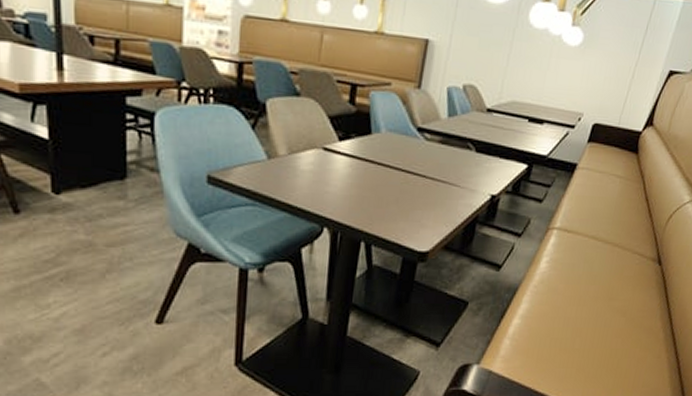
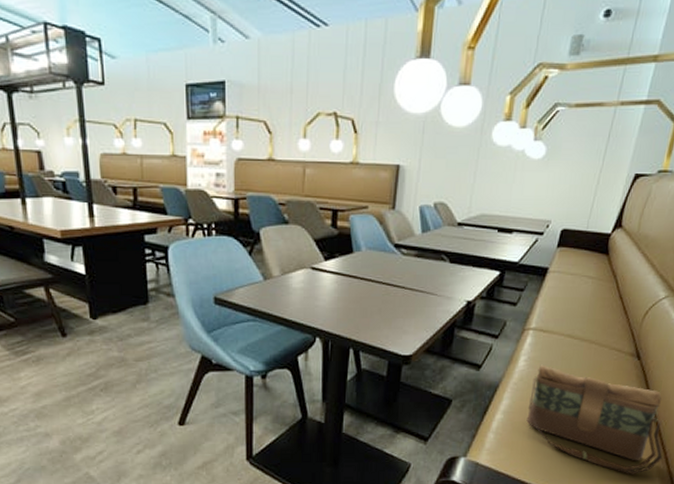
shoulder bag: none [544,267,679,384] -> present [526,364,663,474]

